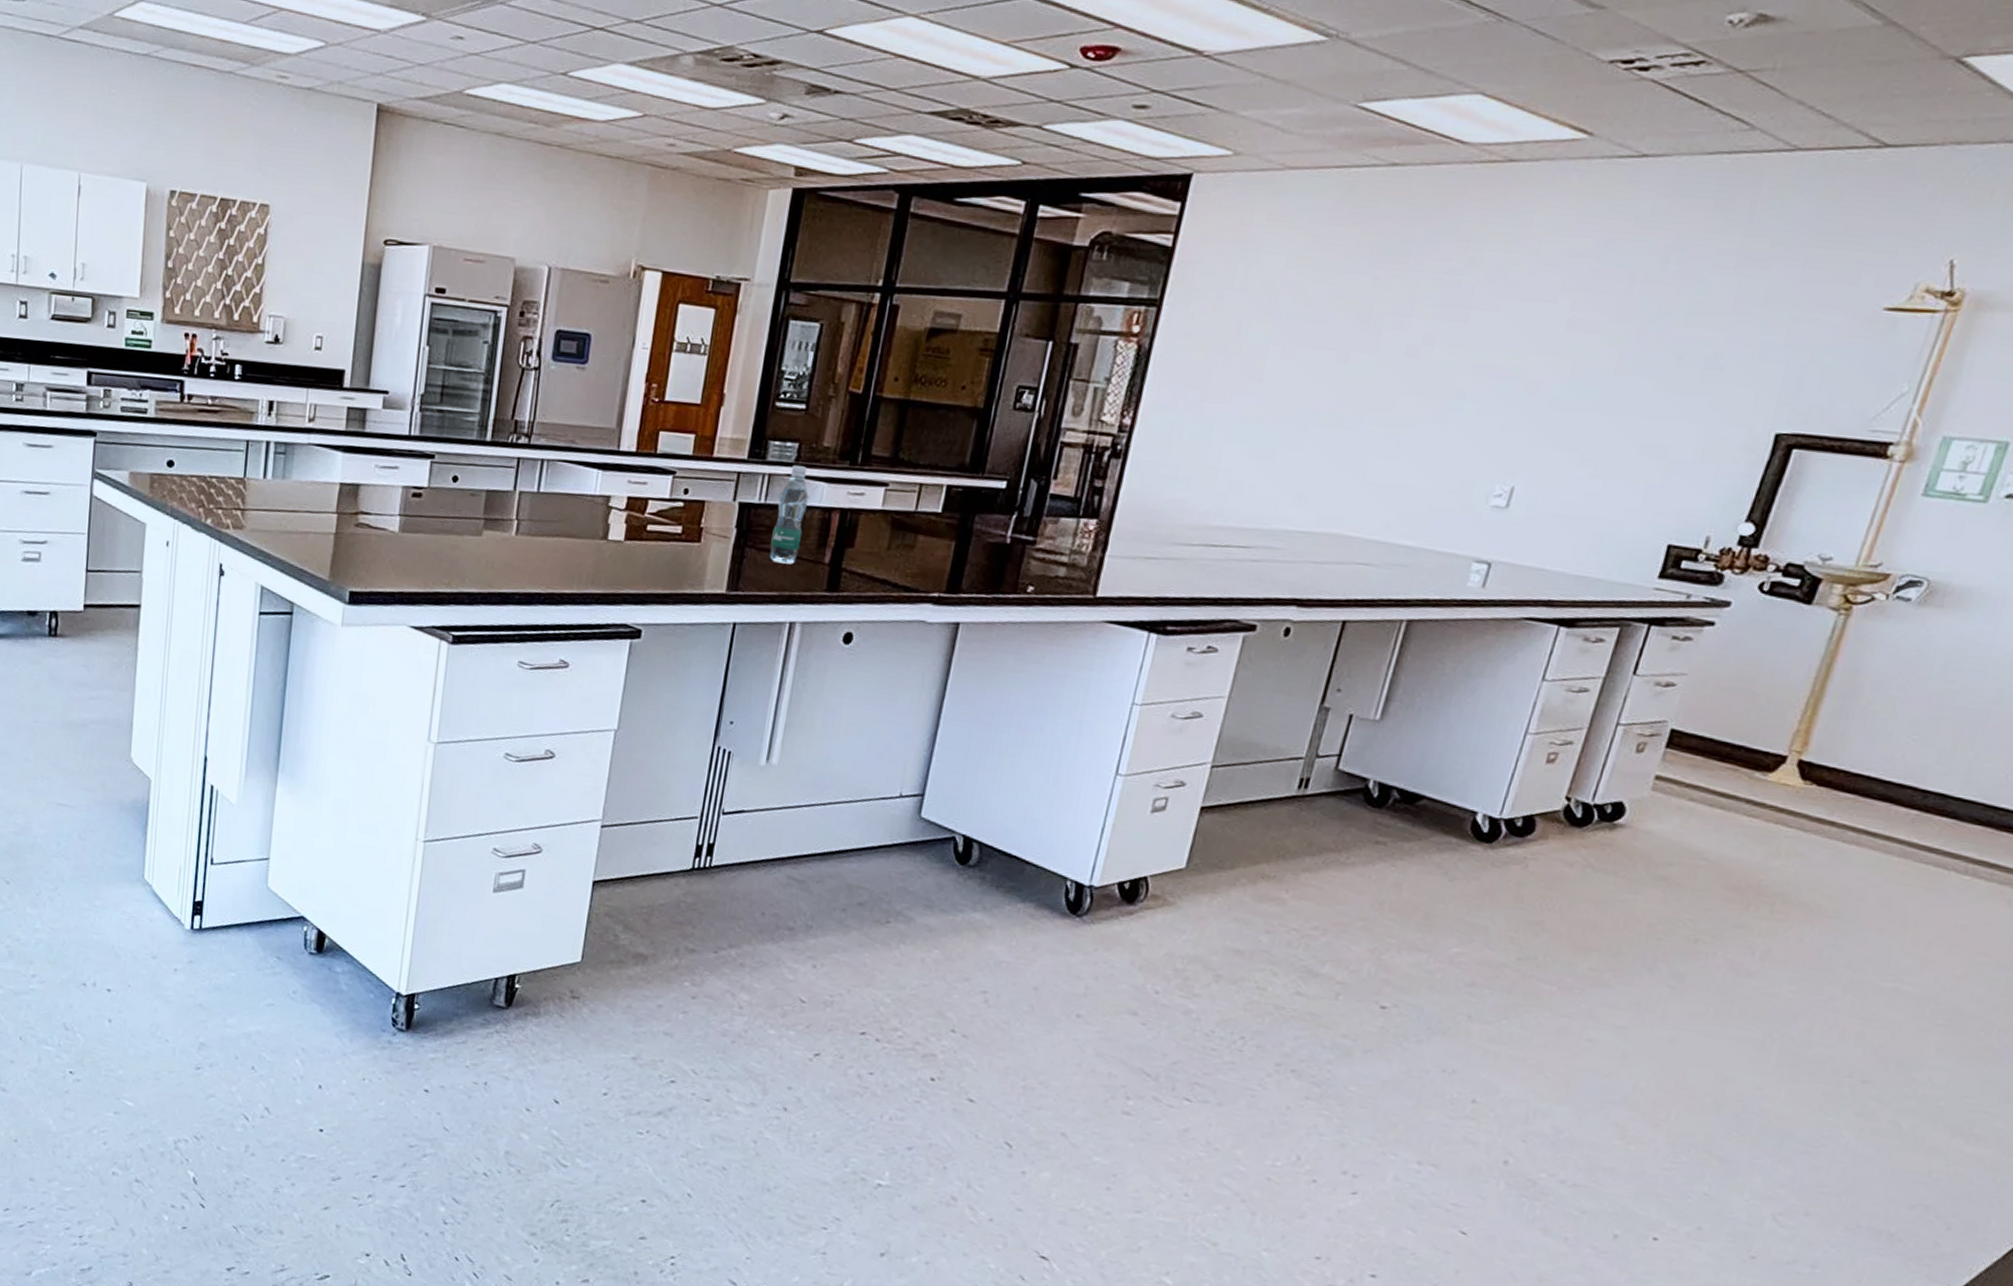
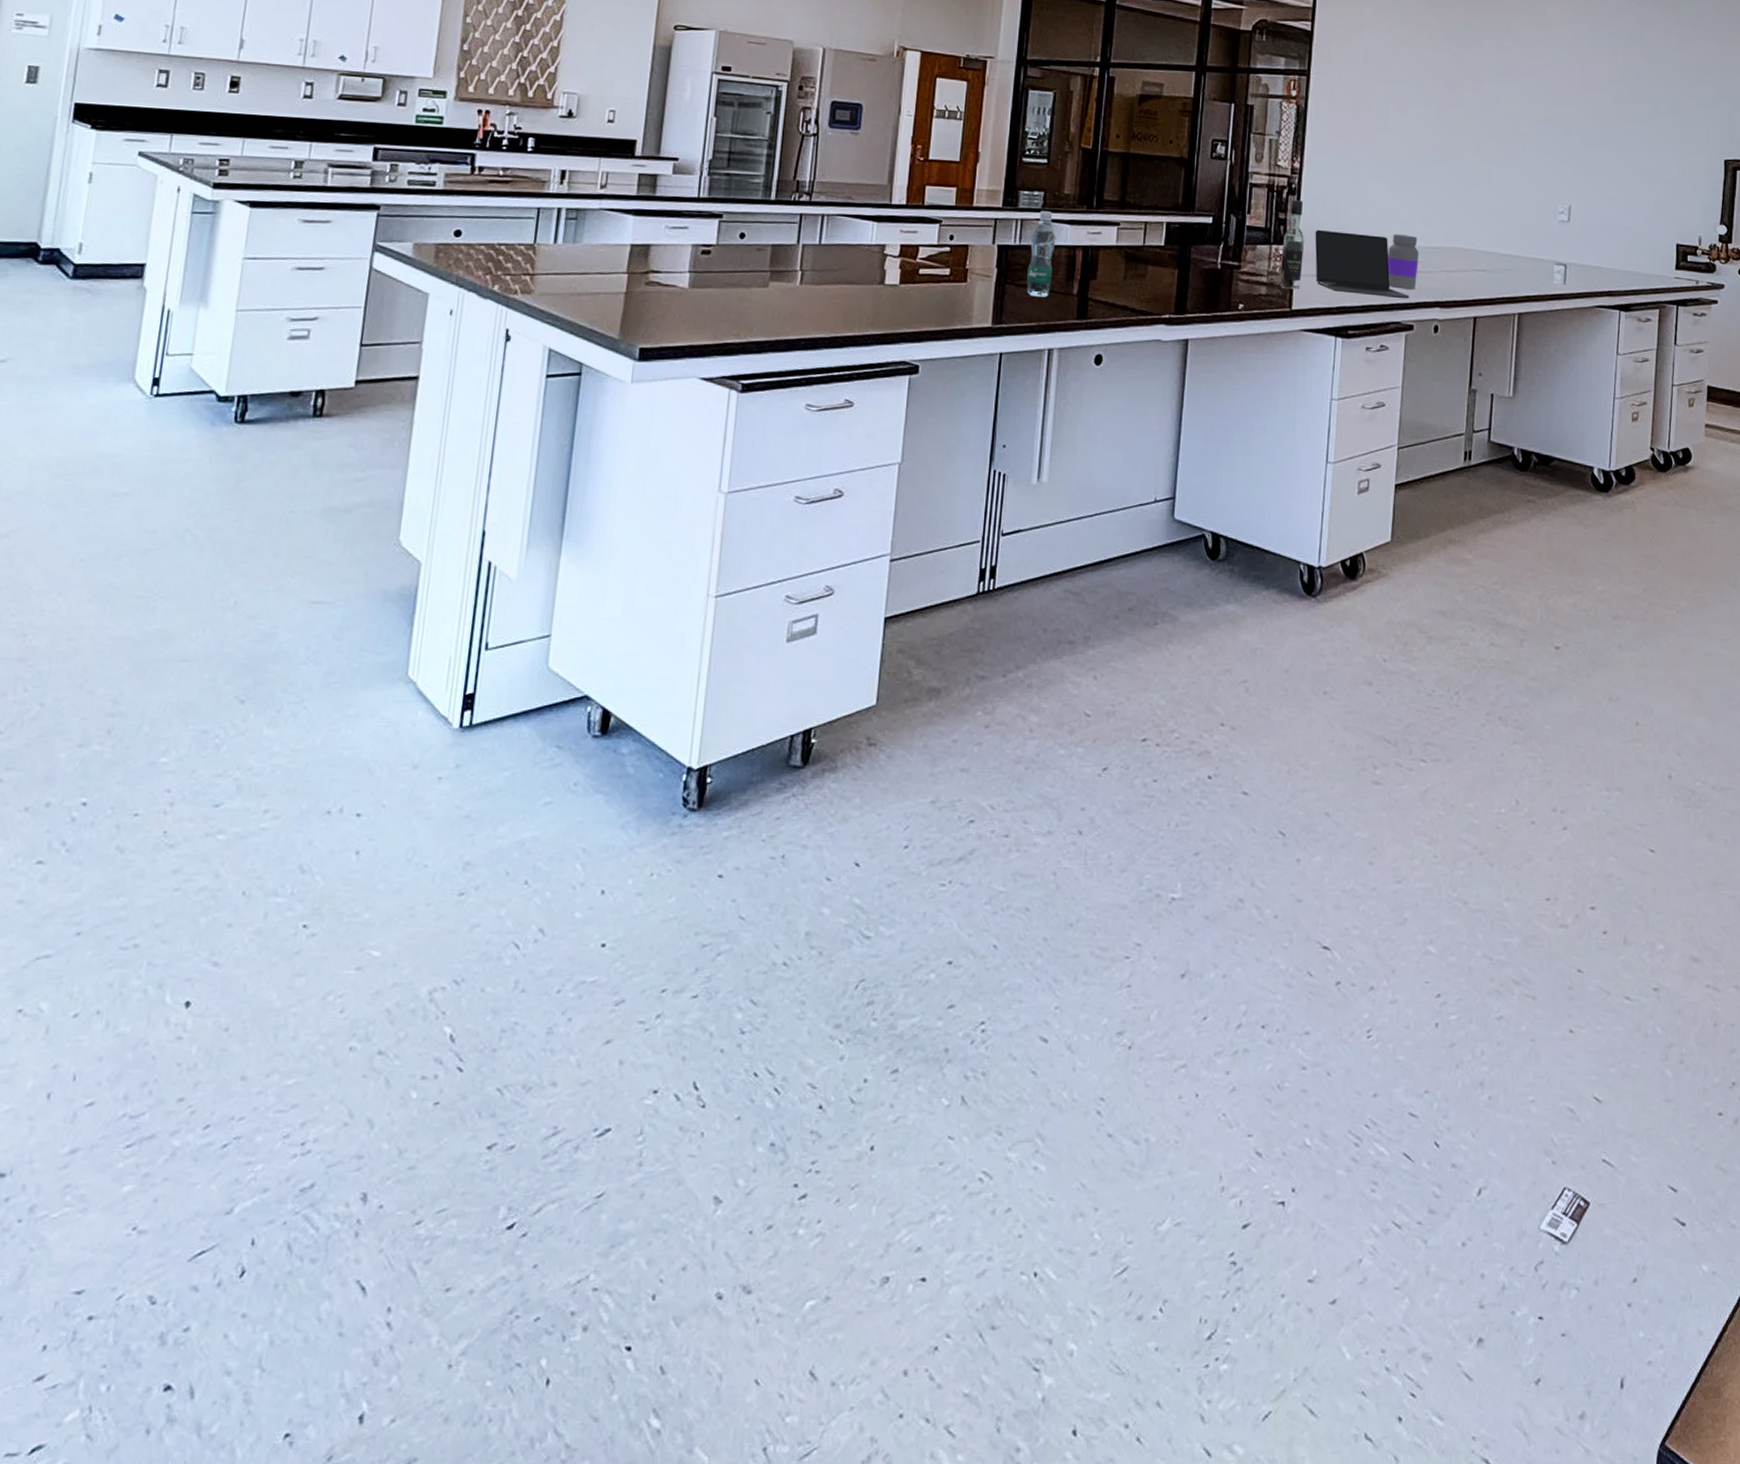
bottle: none [1083,463,1129,575] -> present [1279,199,1305,290]
laptop: none [1132,502,1257,594] -> present [1315,229,1410,299]
jar: none [1230,512,1281,583] -> present [1388,234,1419,290]

